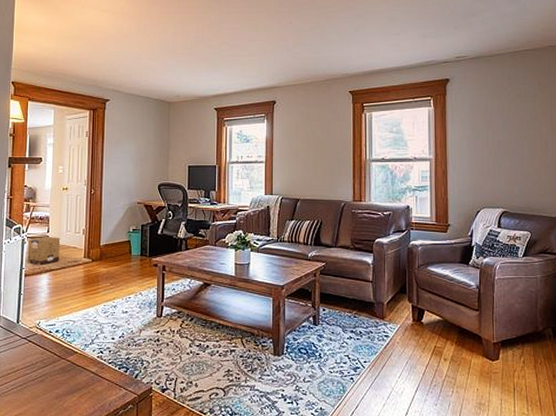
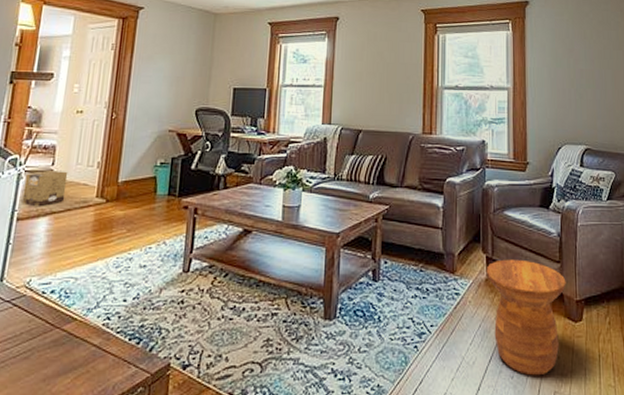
side table: none [412,308,484,404] -> present [486,259,566,376]

